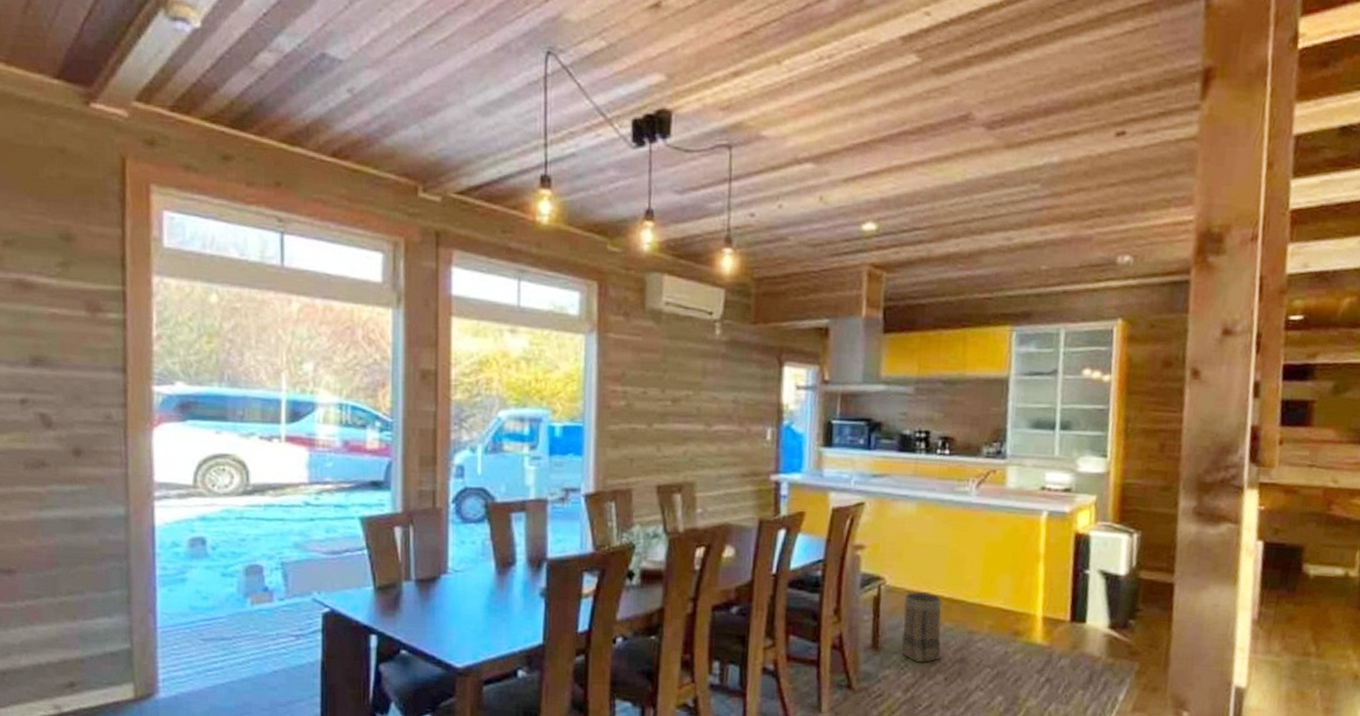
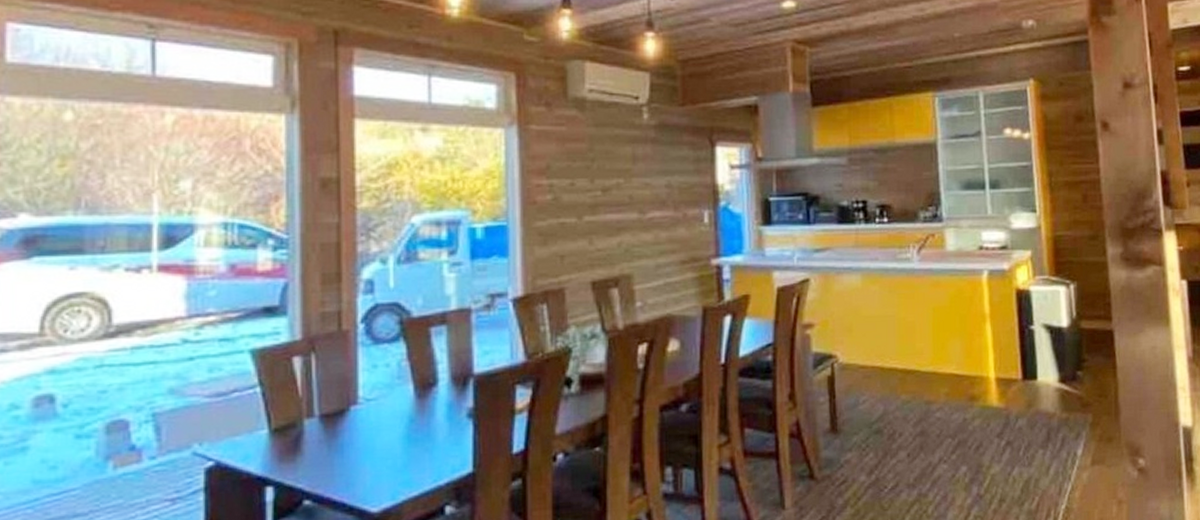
basket: present [900,591,942,663] -> none [858,365,901,442]

